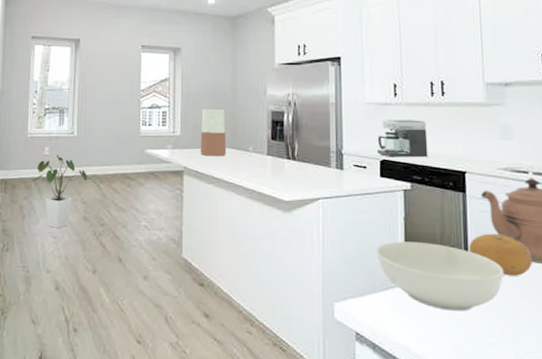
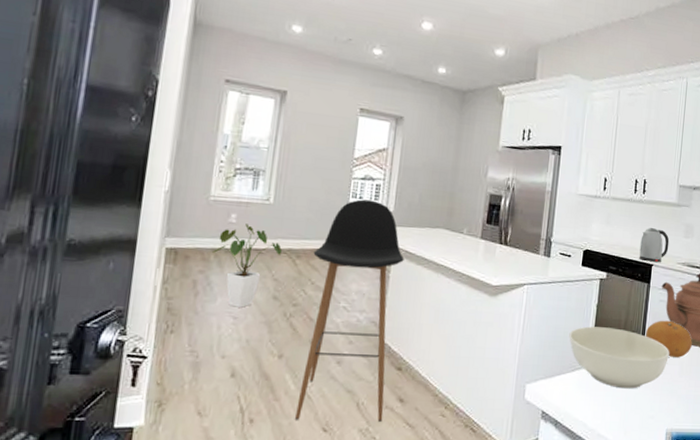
bar stool: none [112,126,195,336] -> present [295,199,404,422]
vase: present [200,109,227,157] -> none [412,186,444,238]
coffee maker: present [376,119,428,158] -> none [581,211,627,250]
kettle: none [446,132,484,170] -> present [639,228,669,263]

